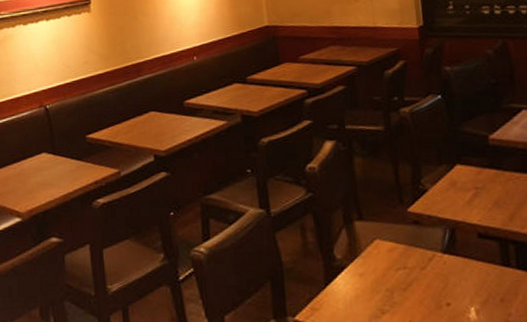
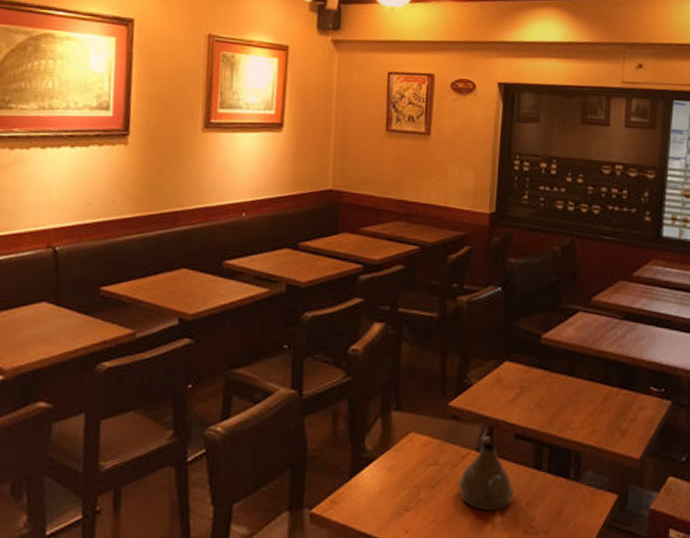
teapot: none [428,237,486,310] -> present [457,436,514,511]

